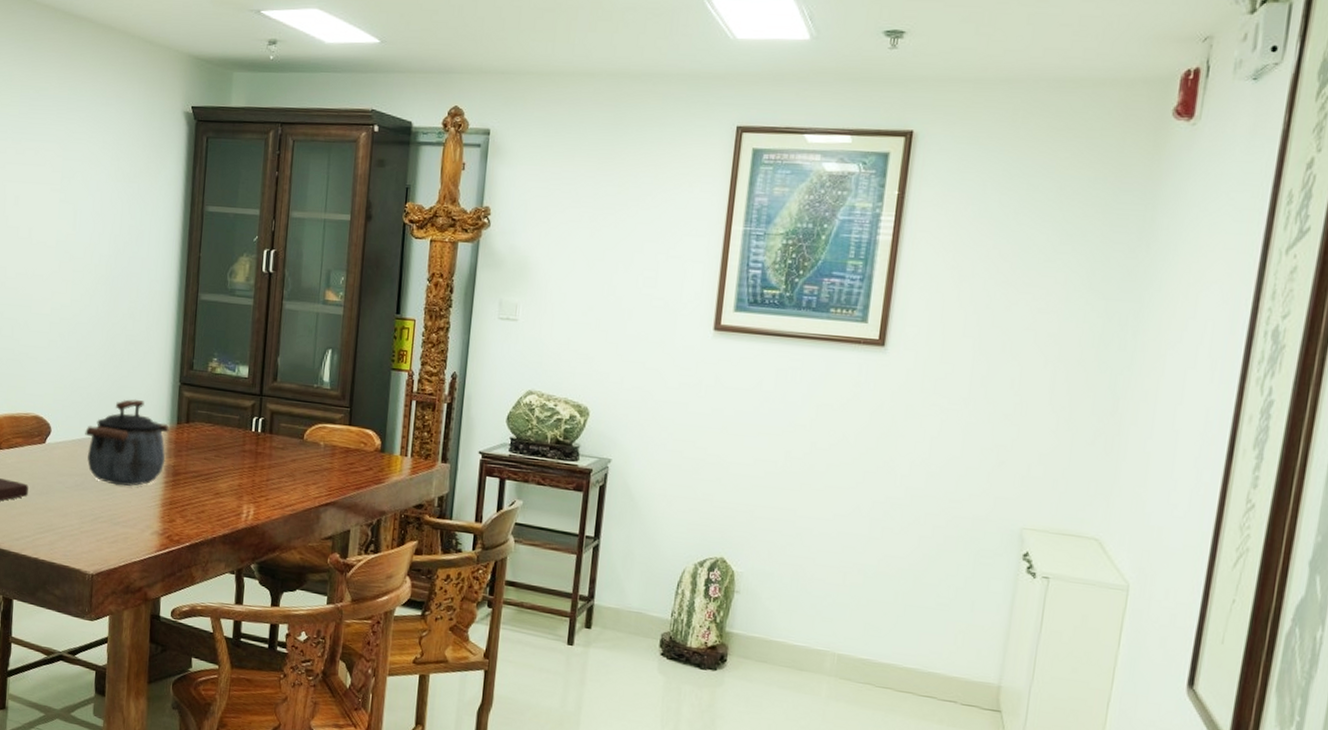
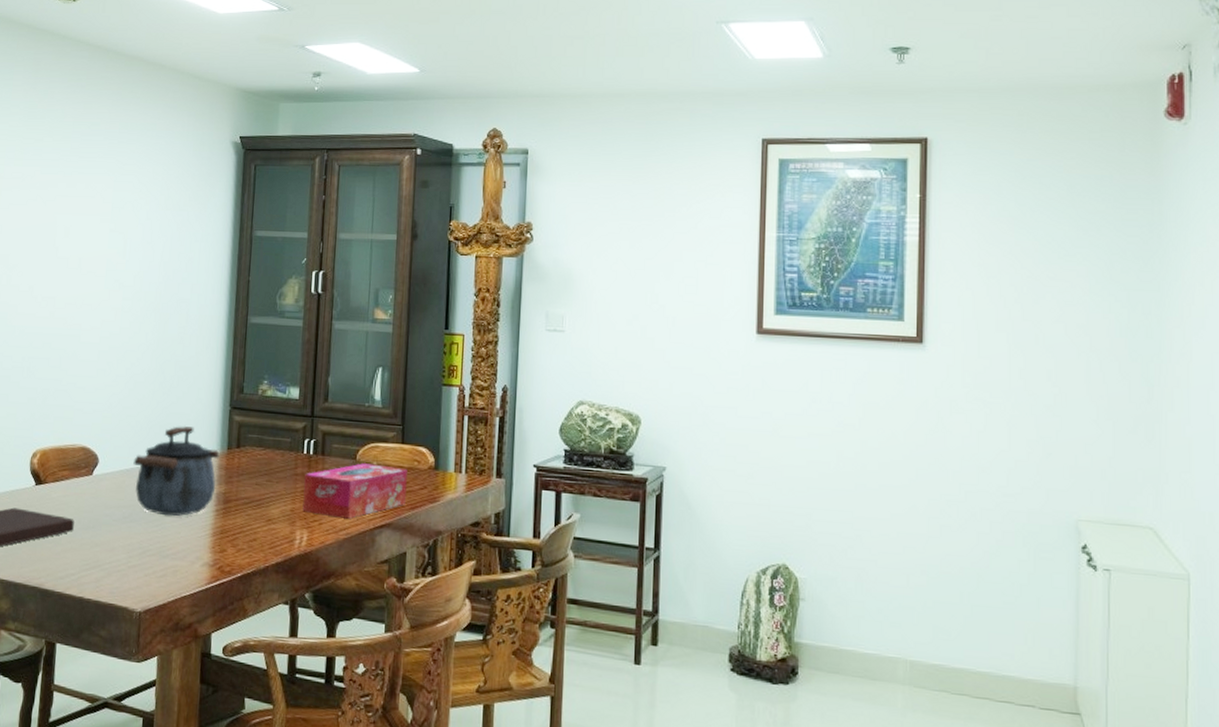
tissue box: none [250,443,354,496] -> present [302,463,408,519]

